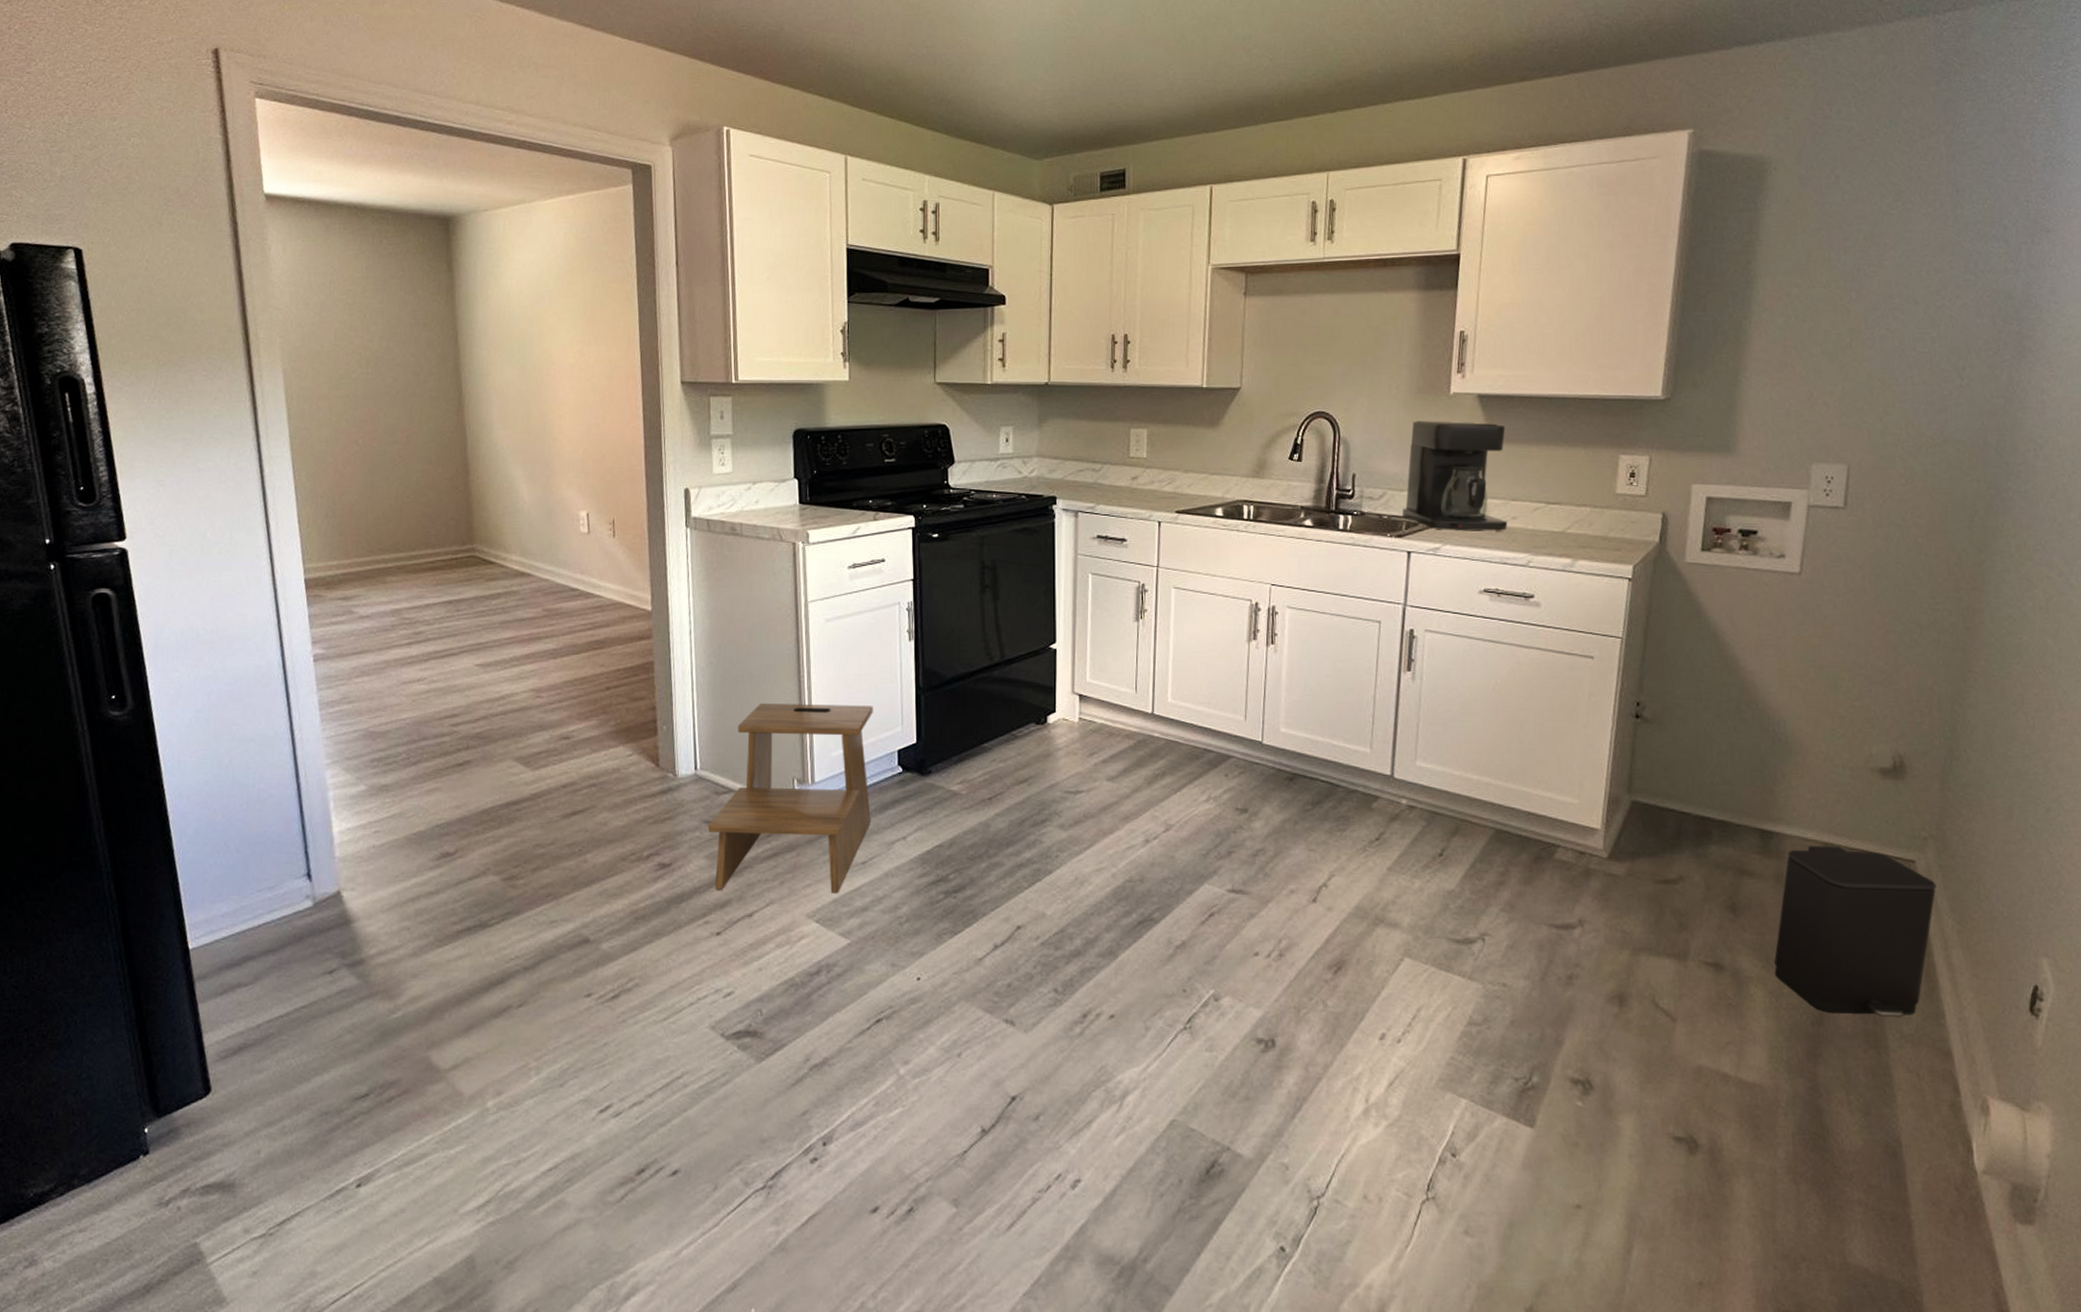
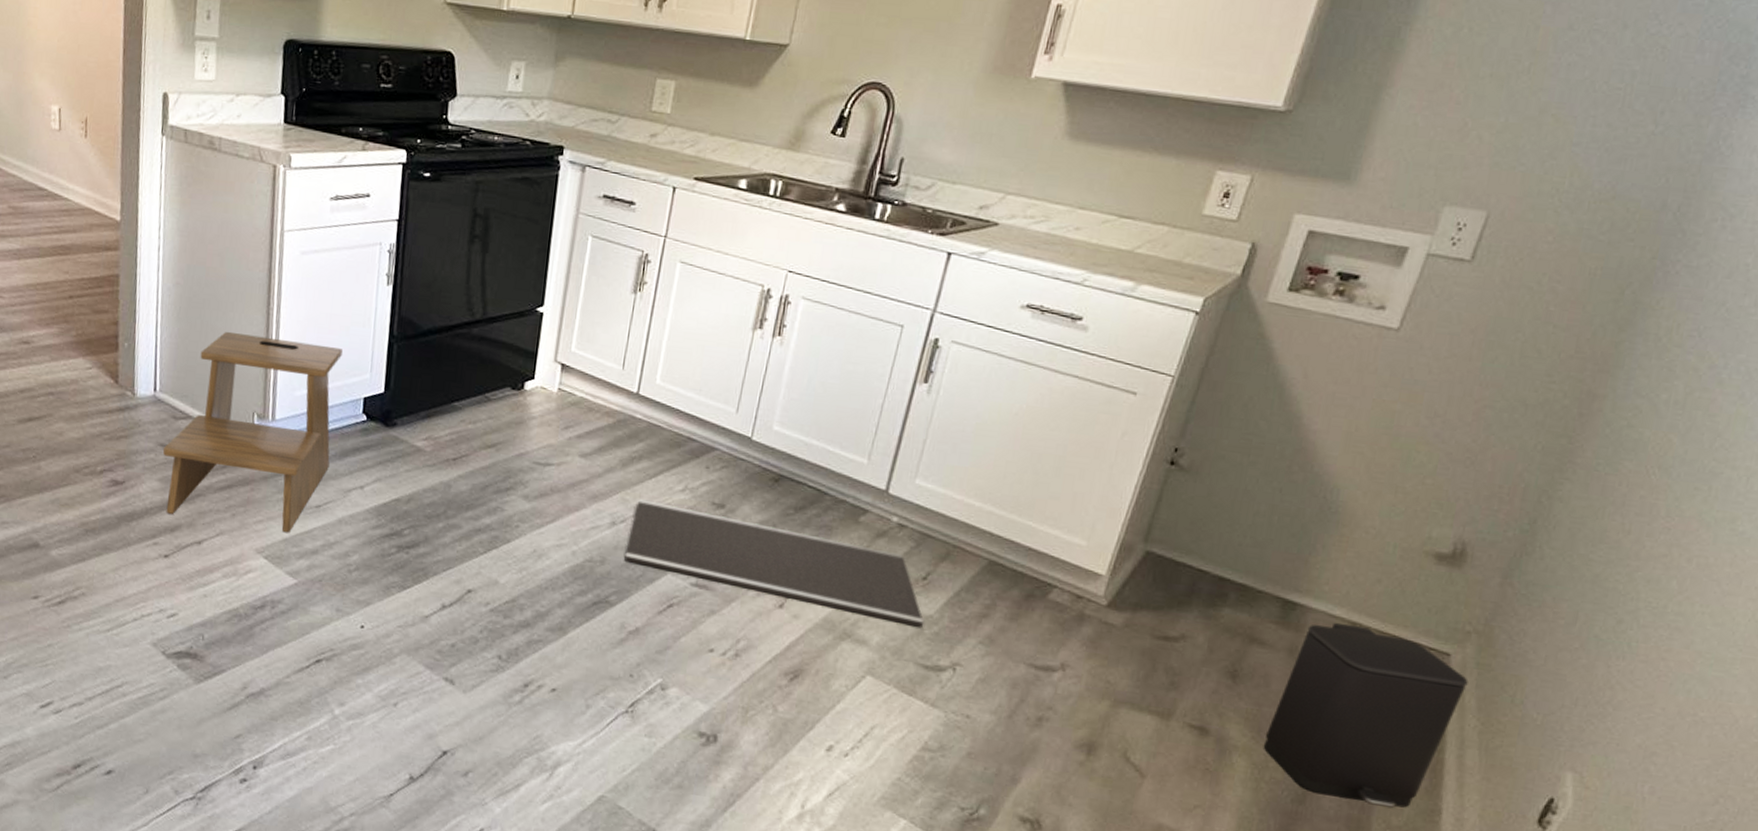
door mat: none [1162,814,1447,903] -> present [624,499,924,627]
coffee maker: present [1402,420,1508,531] -> none [949,104,1089,242]

